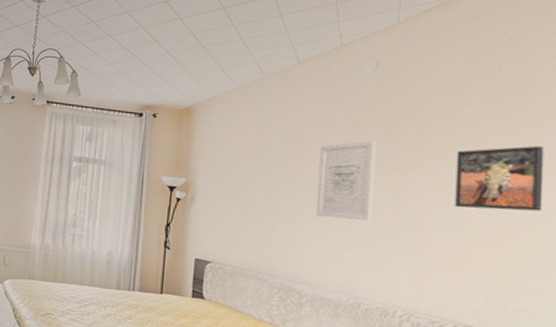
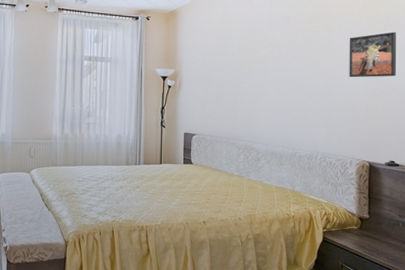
wall art: present [316,140,376,222] -> none [265,33,302,93]

